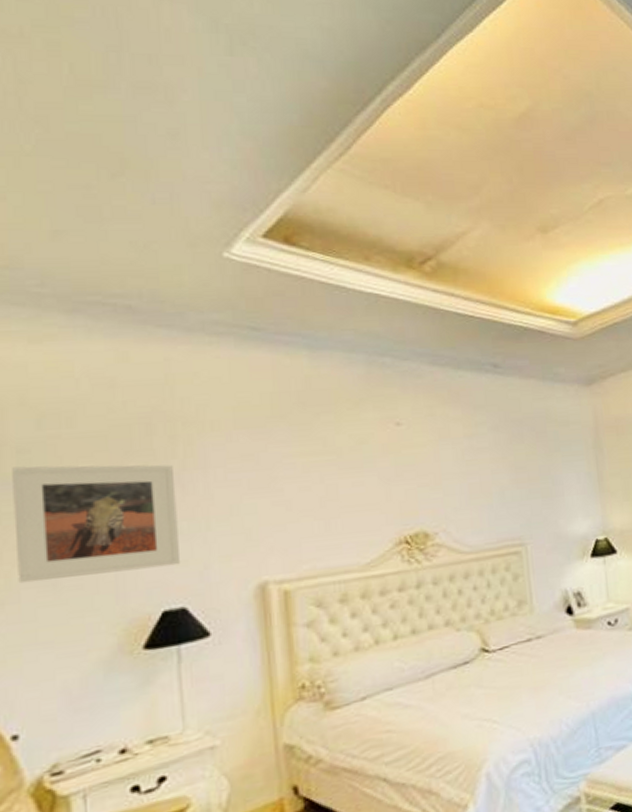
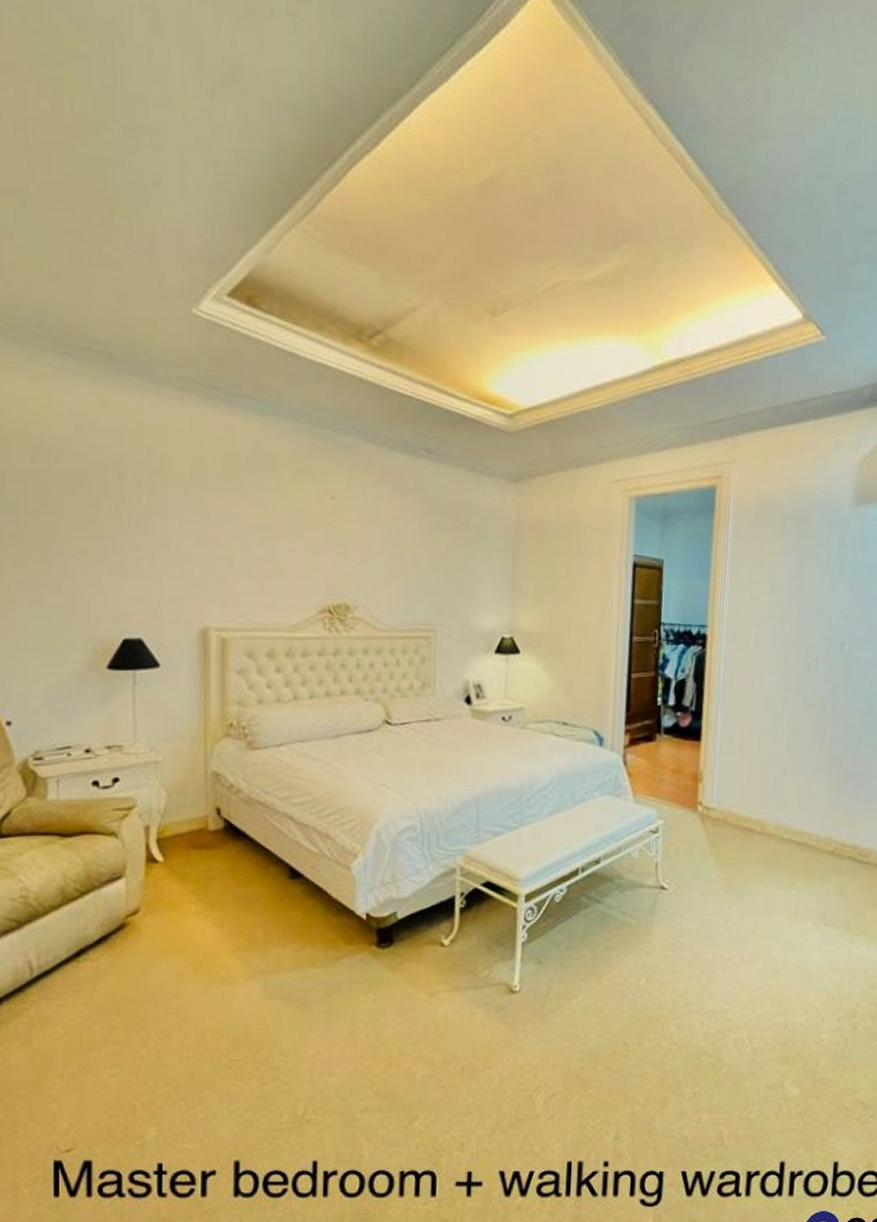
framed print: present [12,464,180,584] -> none [12,493,140,600]

